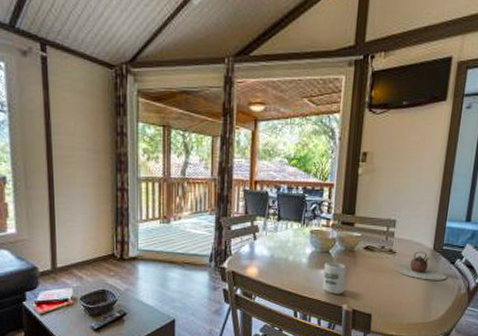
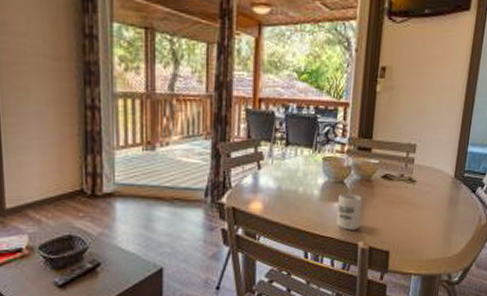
teapot: present [393,251,447,280] -> none [413,179,468,211]

